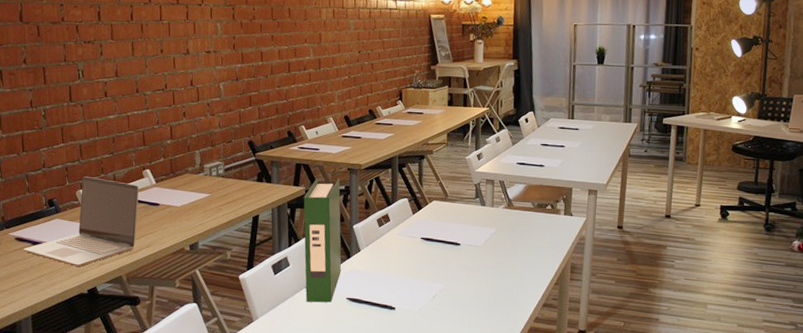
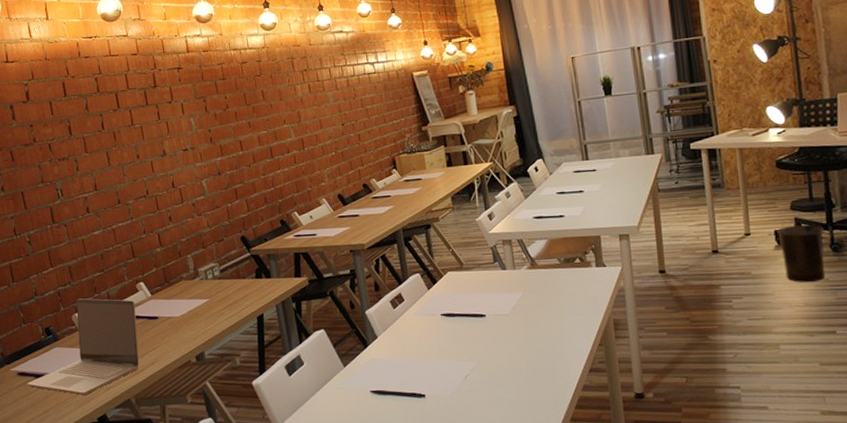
binder: present [303,178,342,303] -> none [307,262,361,401]
waste bin: none [722,203,762,254] -> present [776,224,826,282]

